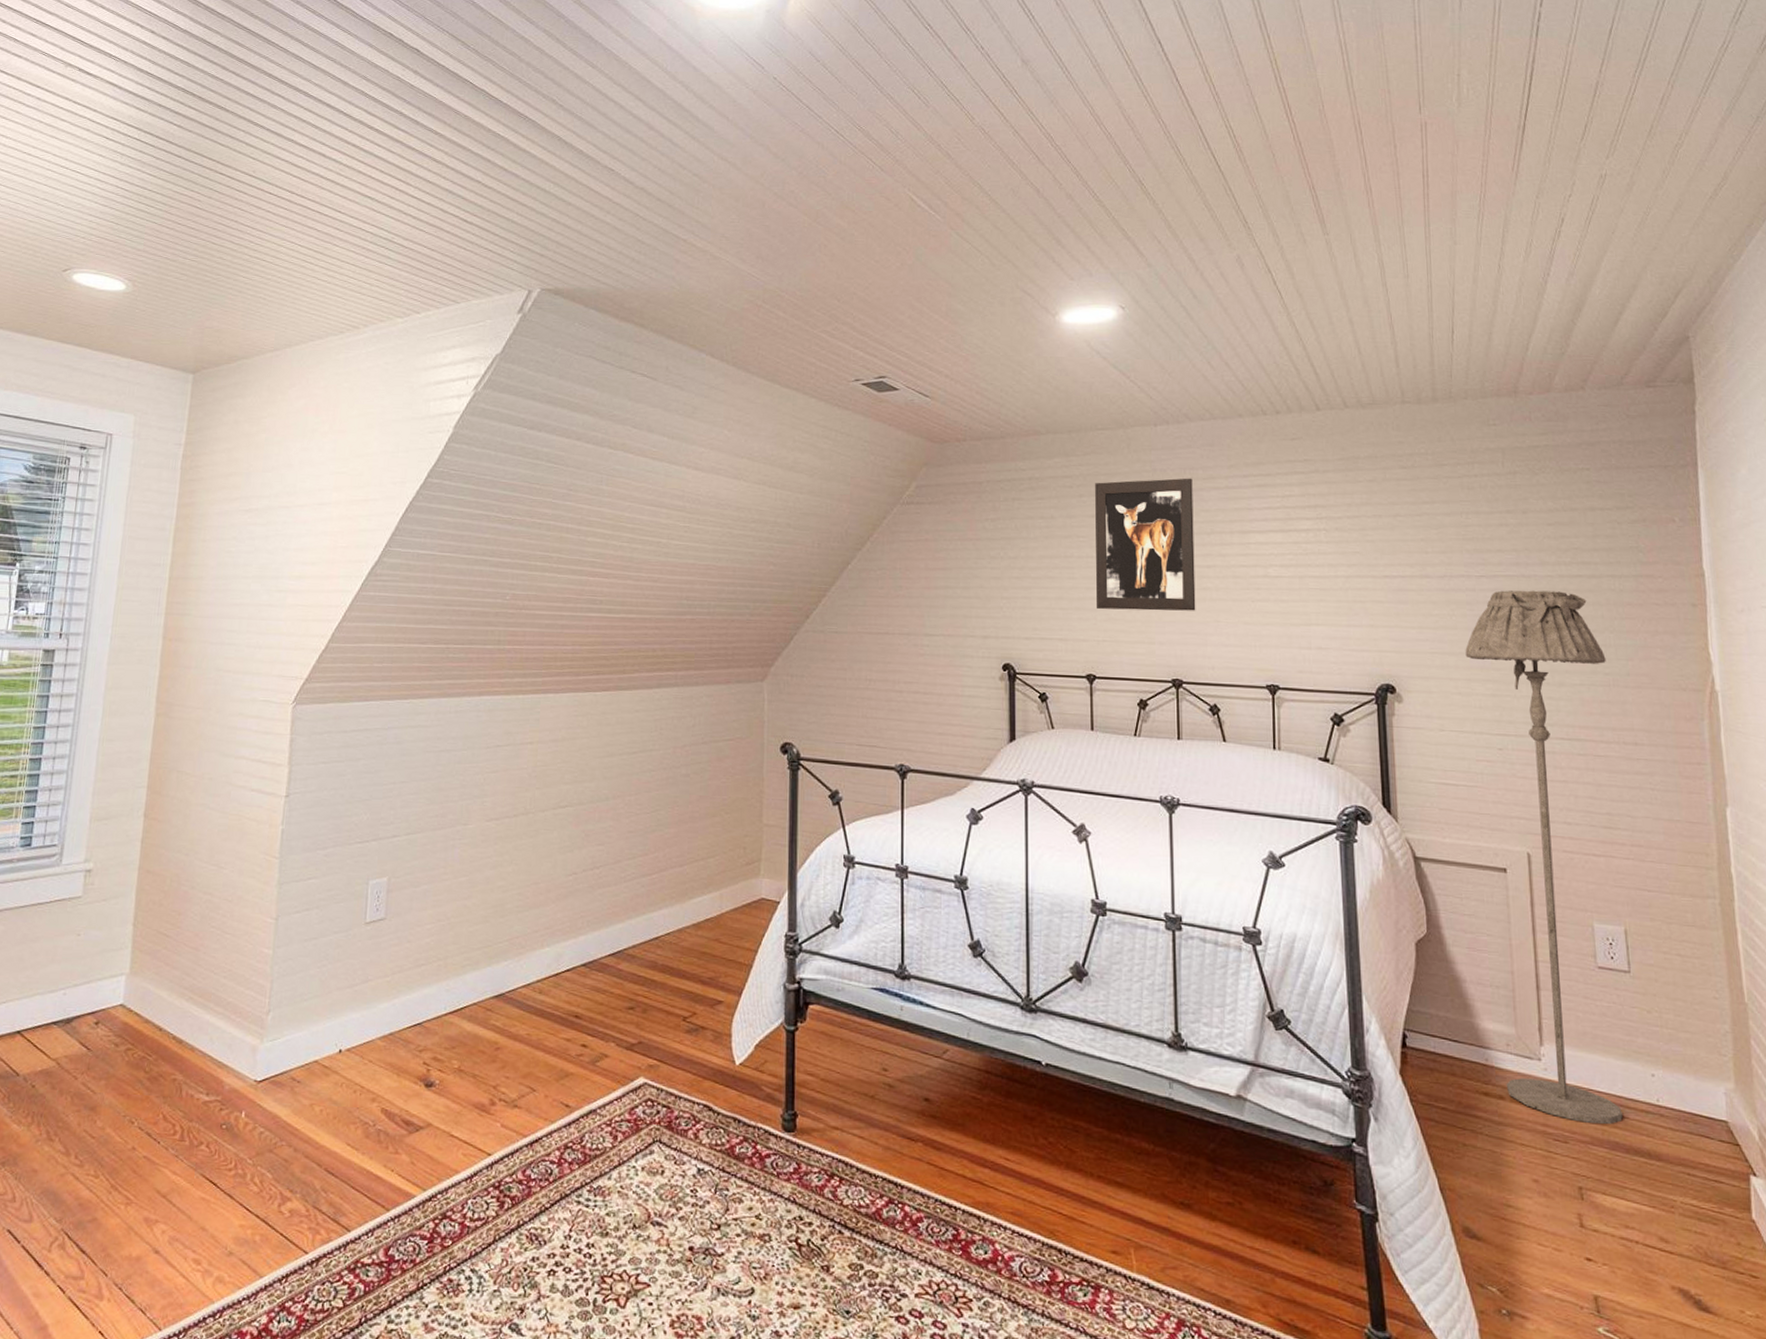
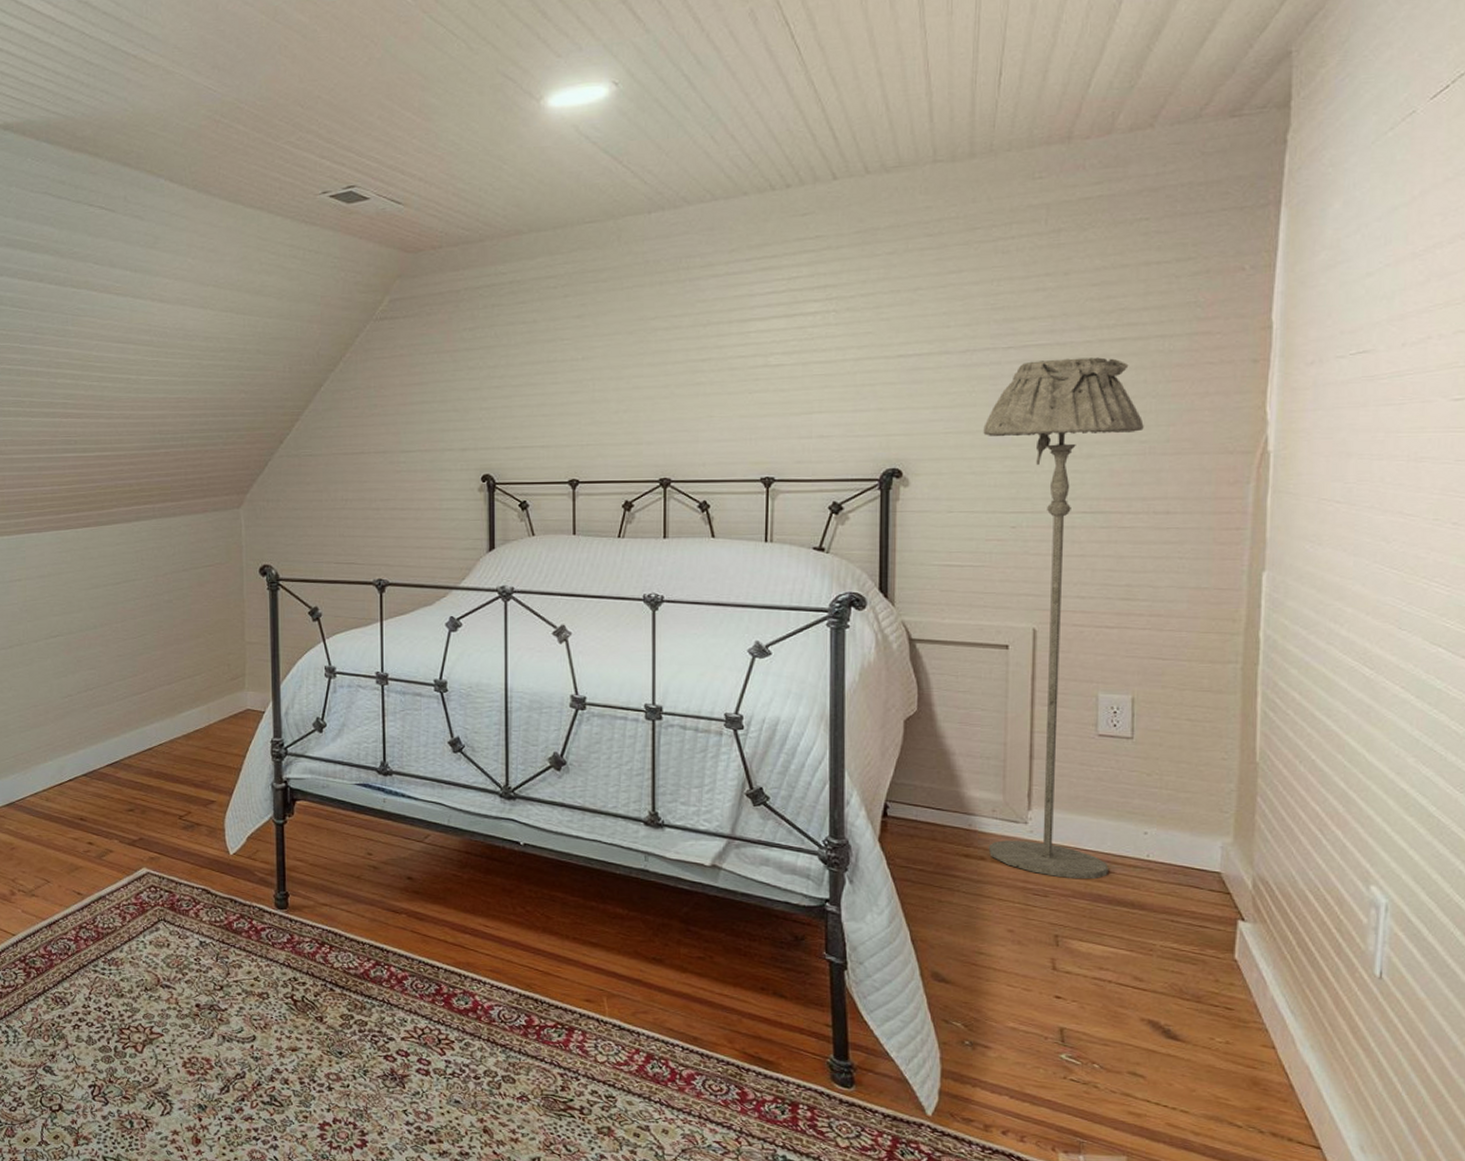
wall art: present [1095,478,1196,611] -> none [580,267,689,412]

